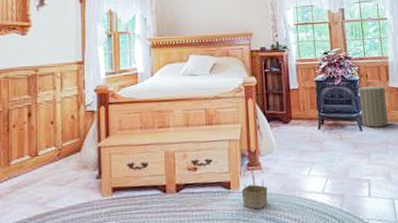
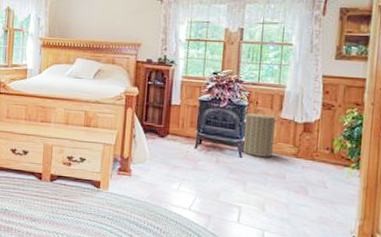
basket: present [241,162,268,209] -> none [109,168,135,212]

